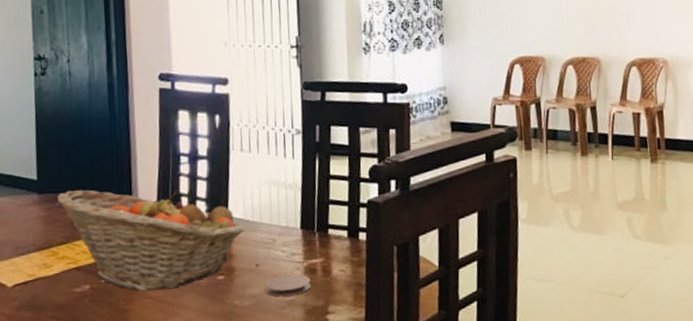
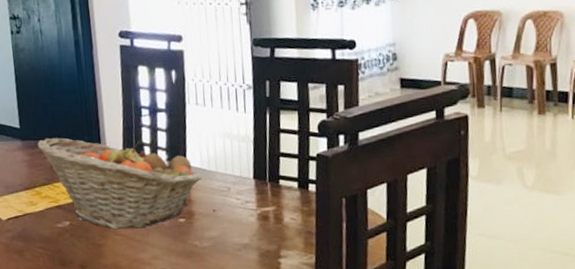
coaster: present [265,274,311,297] -> none [222,220,264,240]

